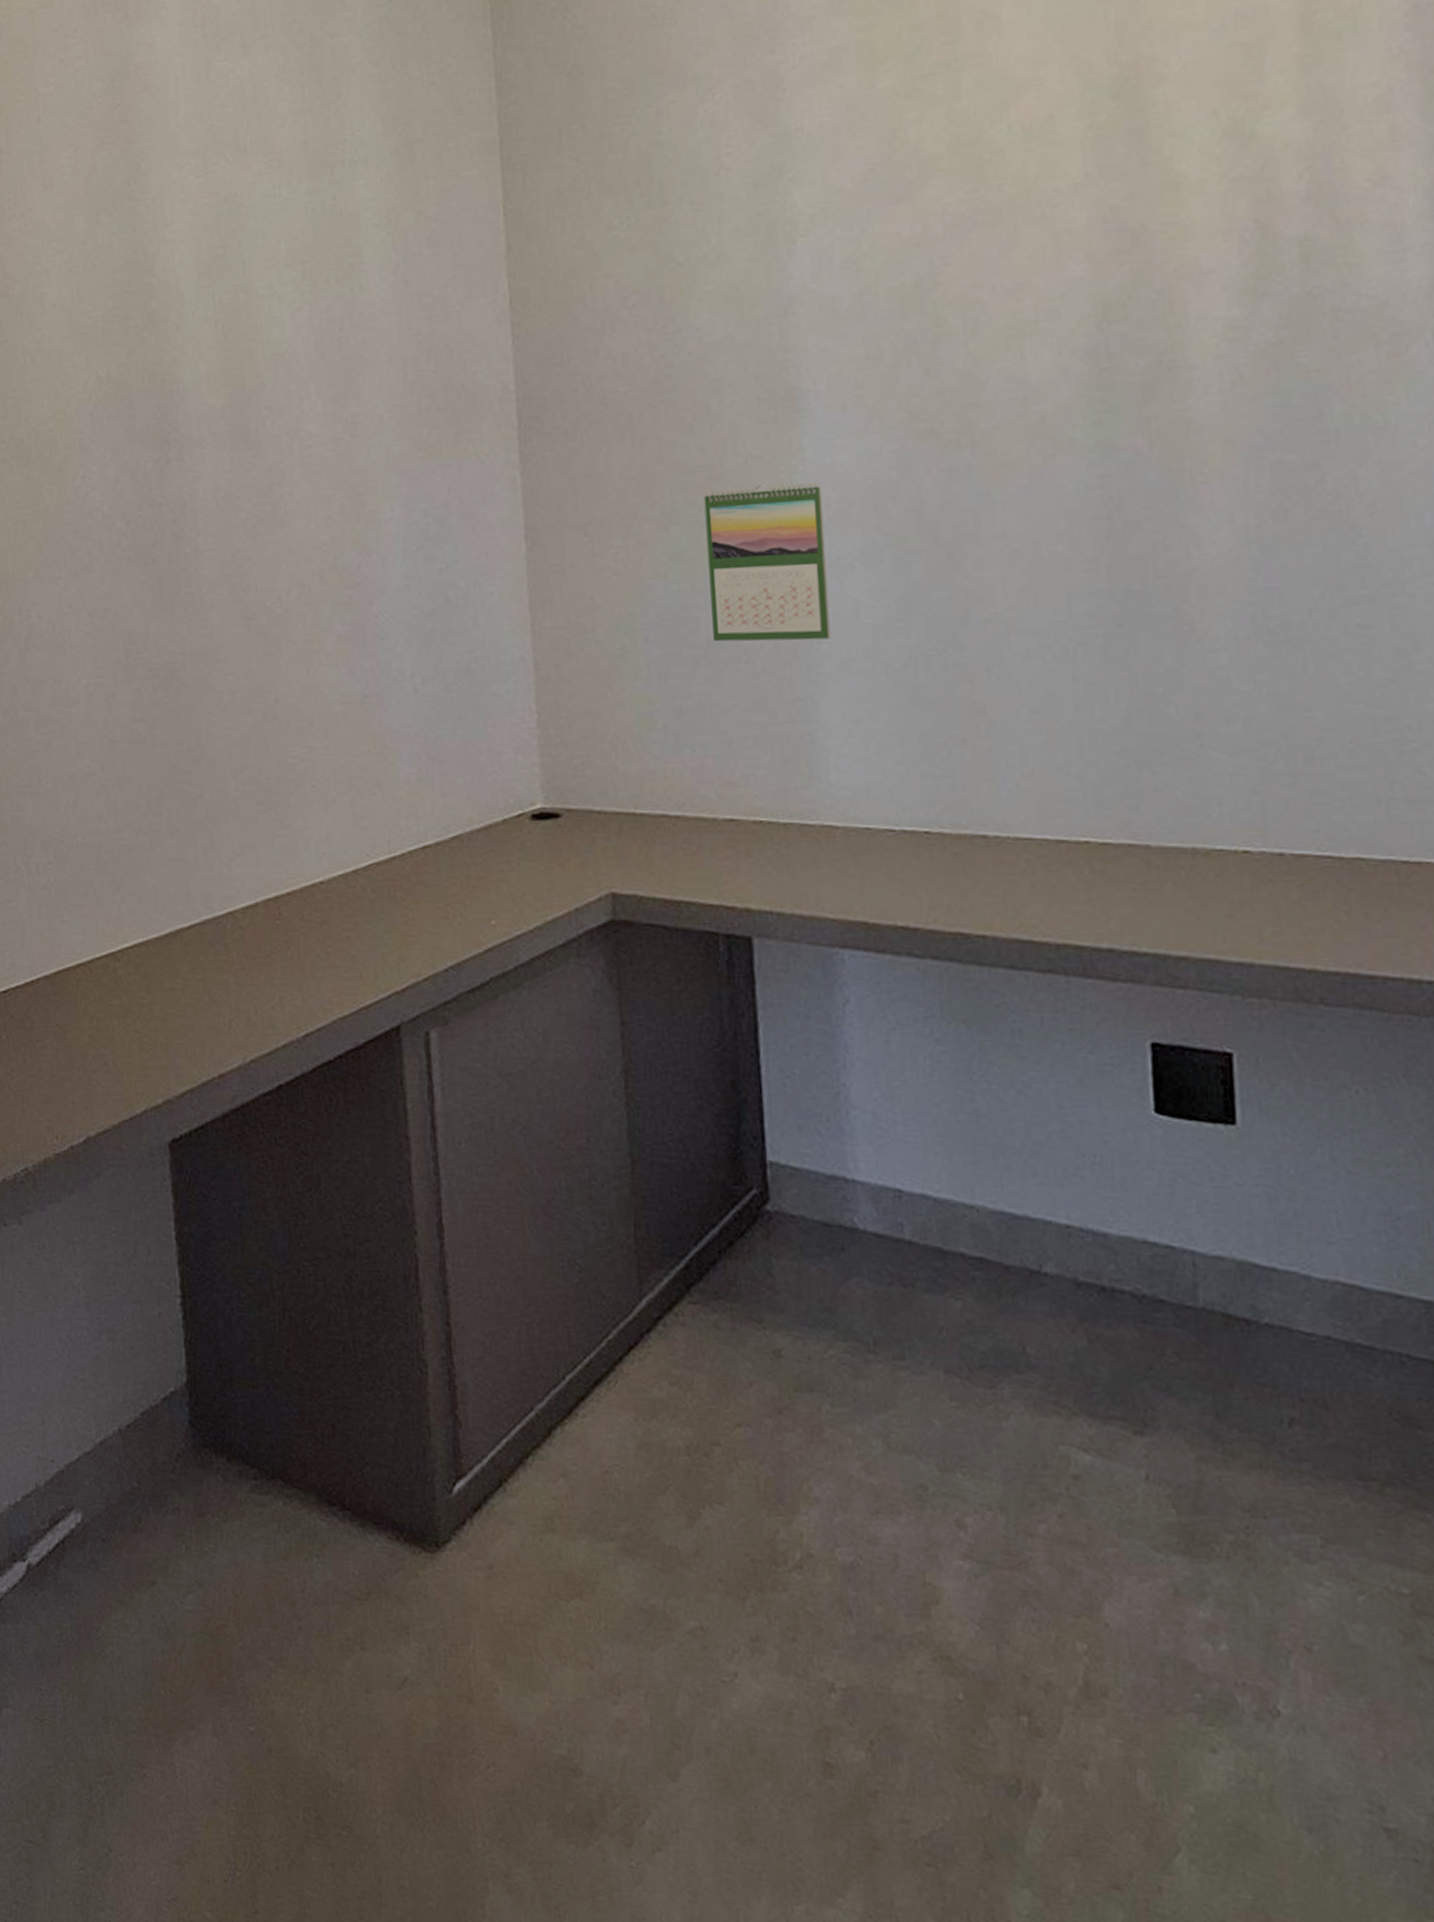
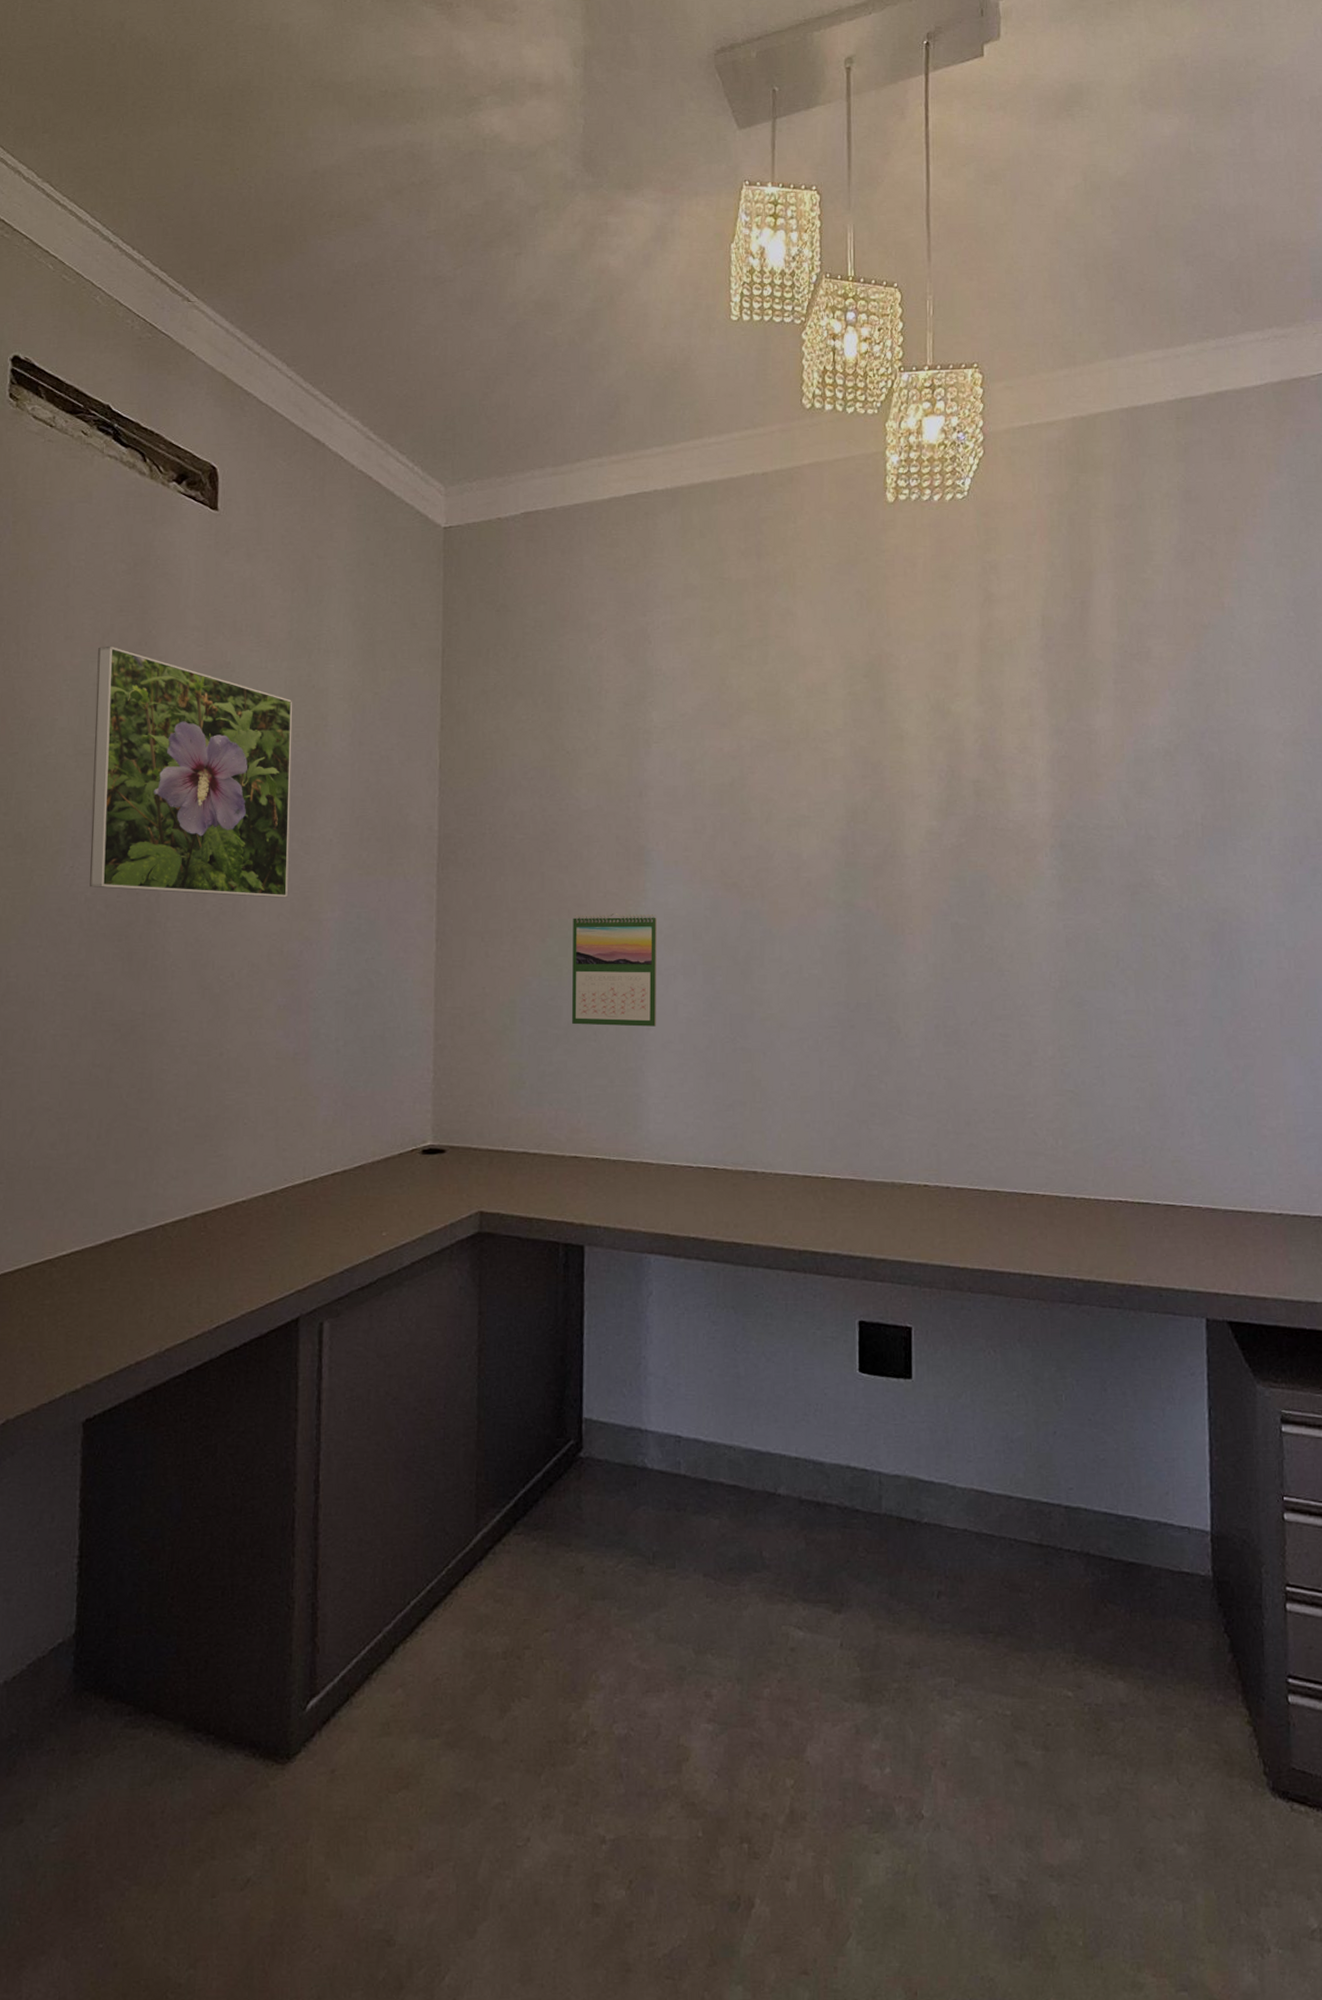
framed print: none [82,190,336,501] -> present [90,646,293,898]

